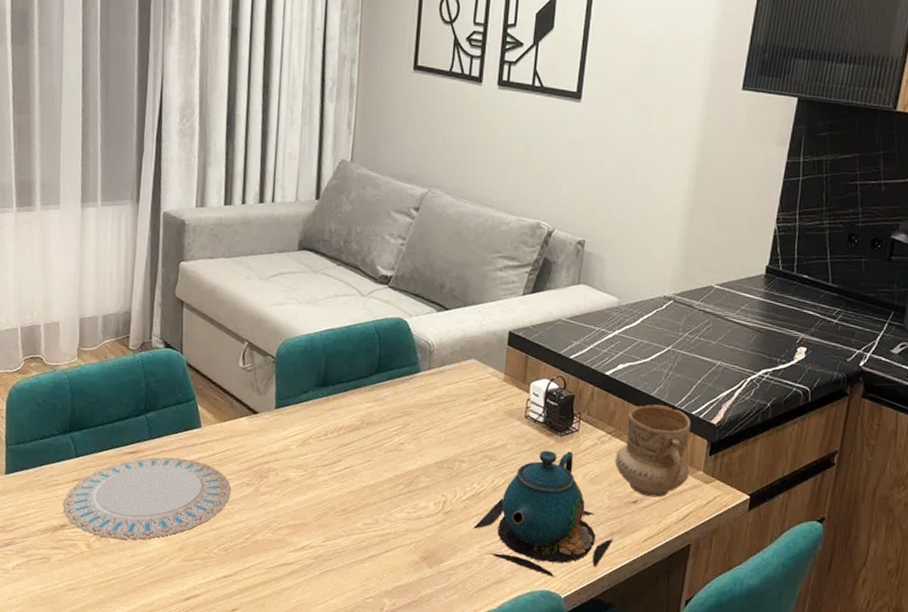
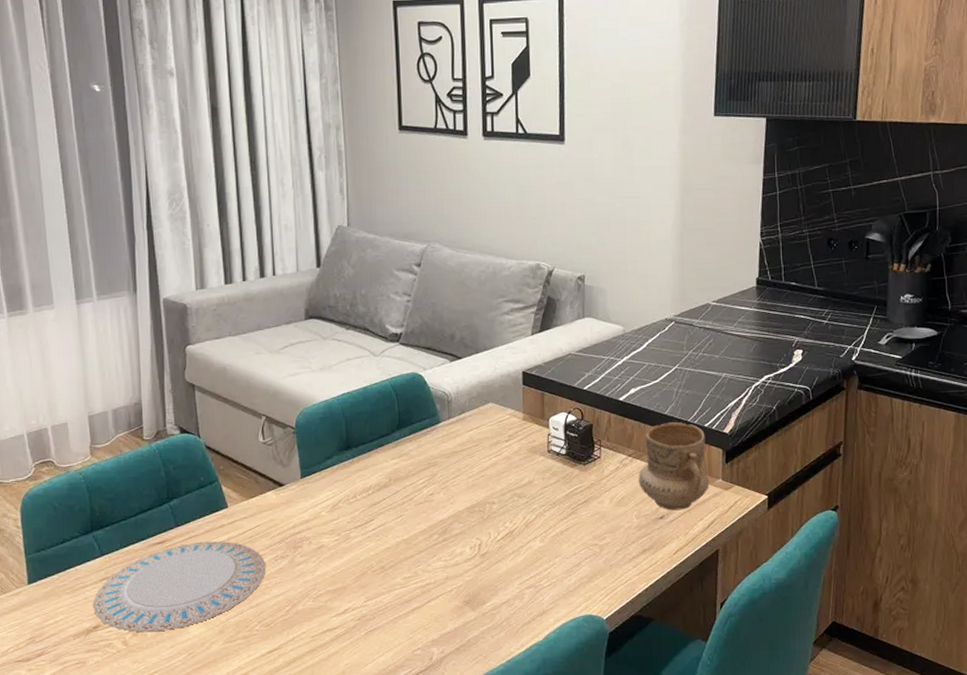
teapot: present [472,450,614,577] -> none [510,478,646,601]

